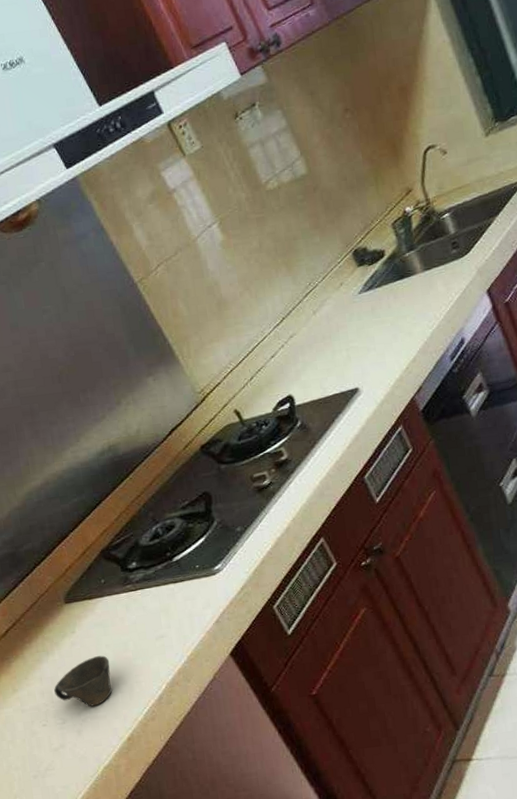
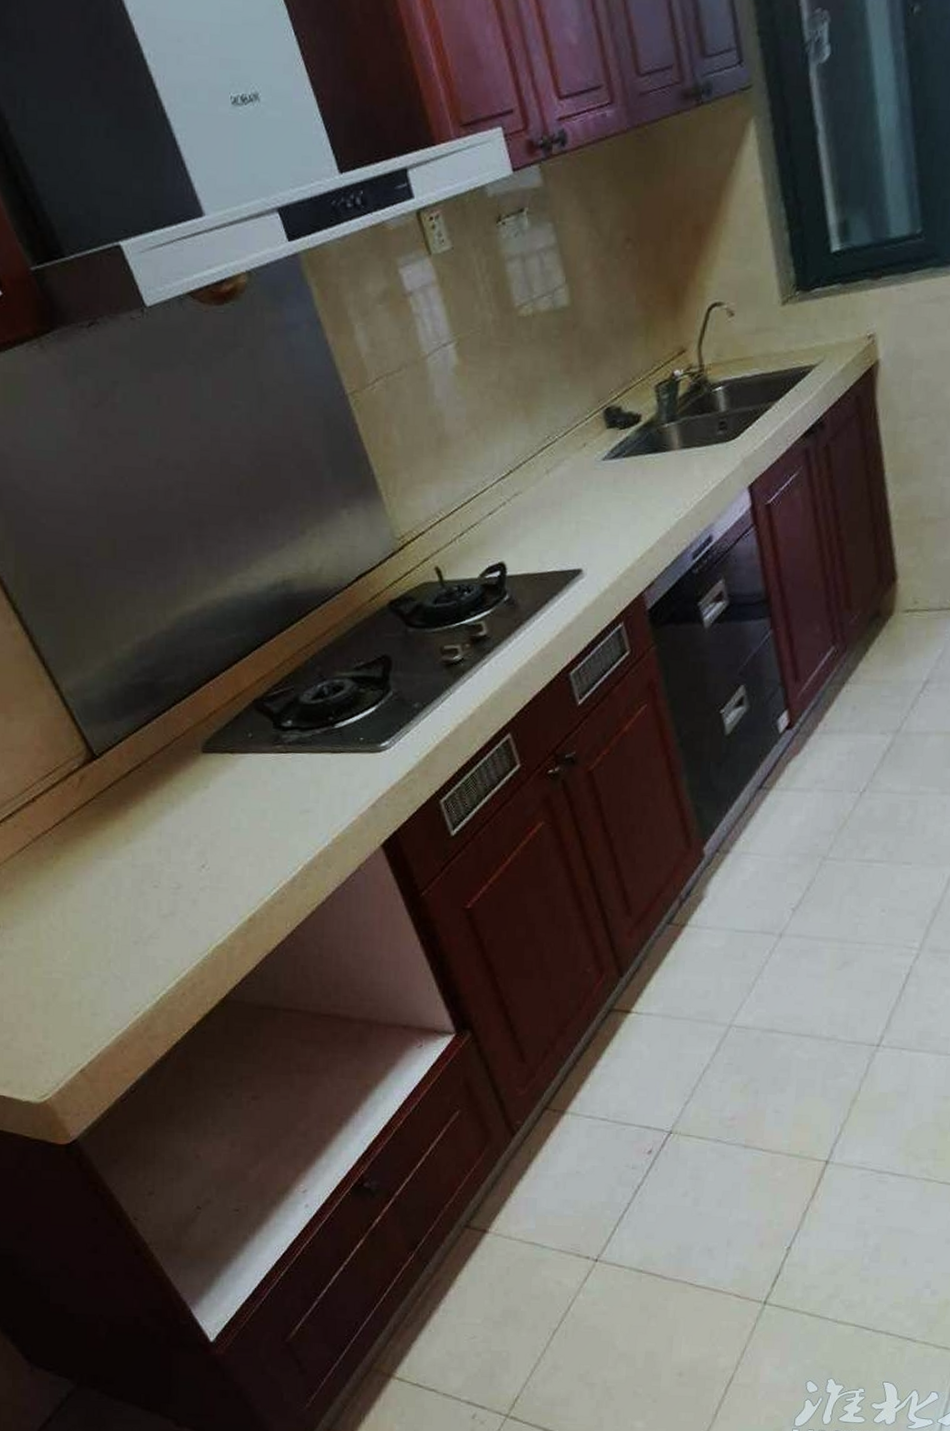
cup: present [54,655,113,707] -> none [173,819,243,876]

